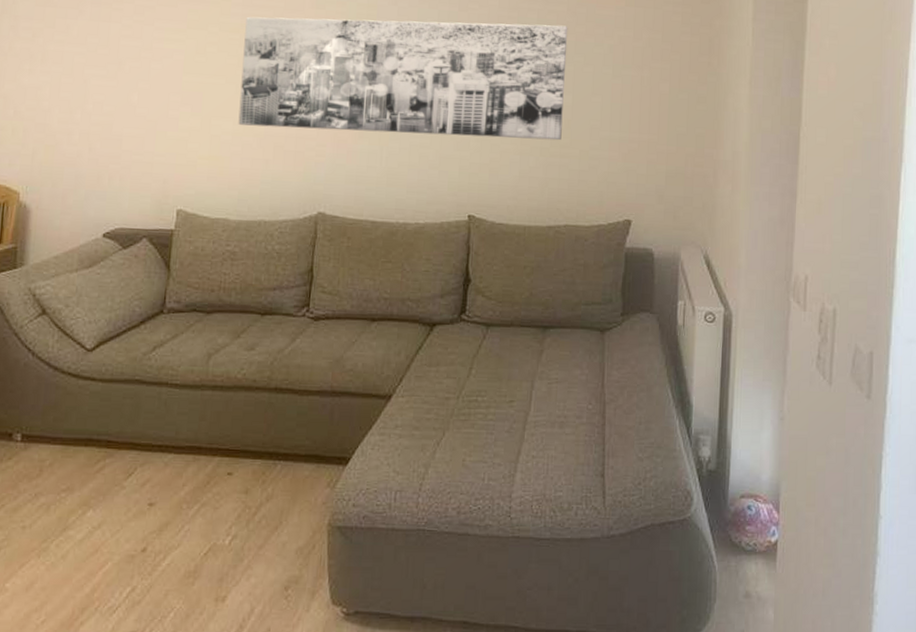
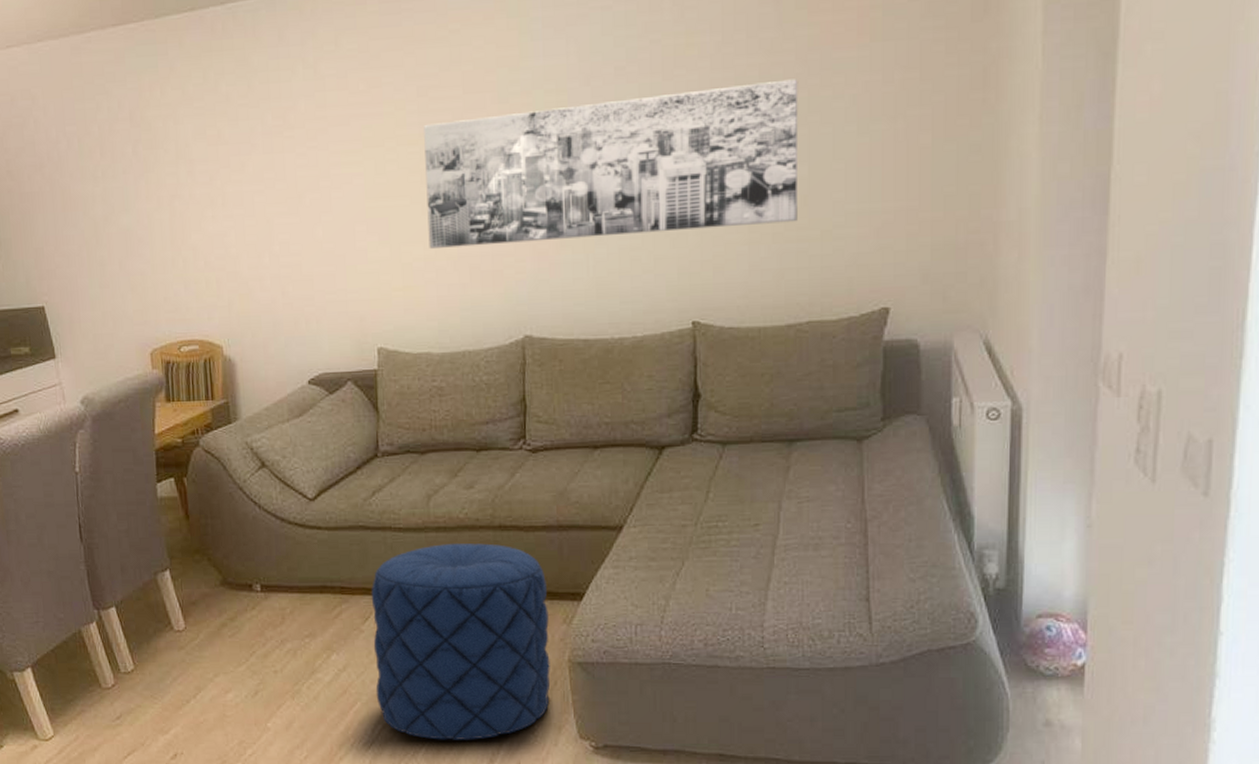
pouf: none [129,403,315,605] -> present [371,543,550,740]

